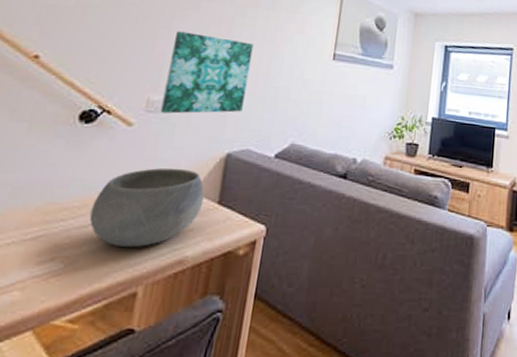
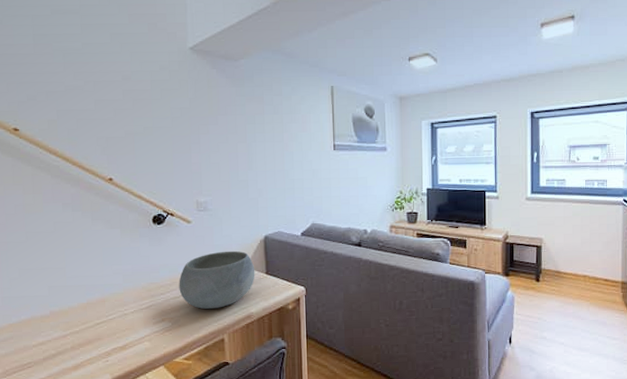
wall art: present [160,31,254,114] -> none [204,144,269,210]

